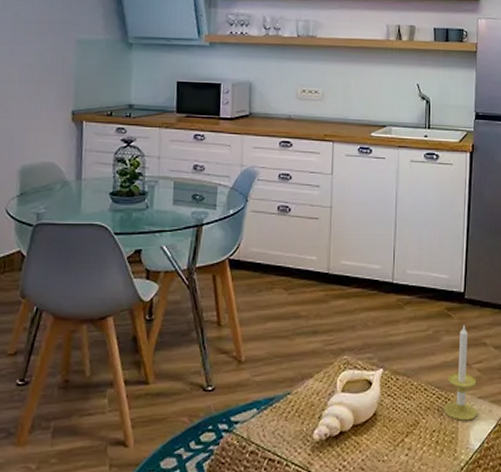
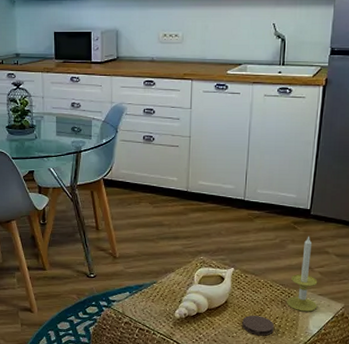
coaster: none [394,430,431,457] -> present [242,315,274,336]

